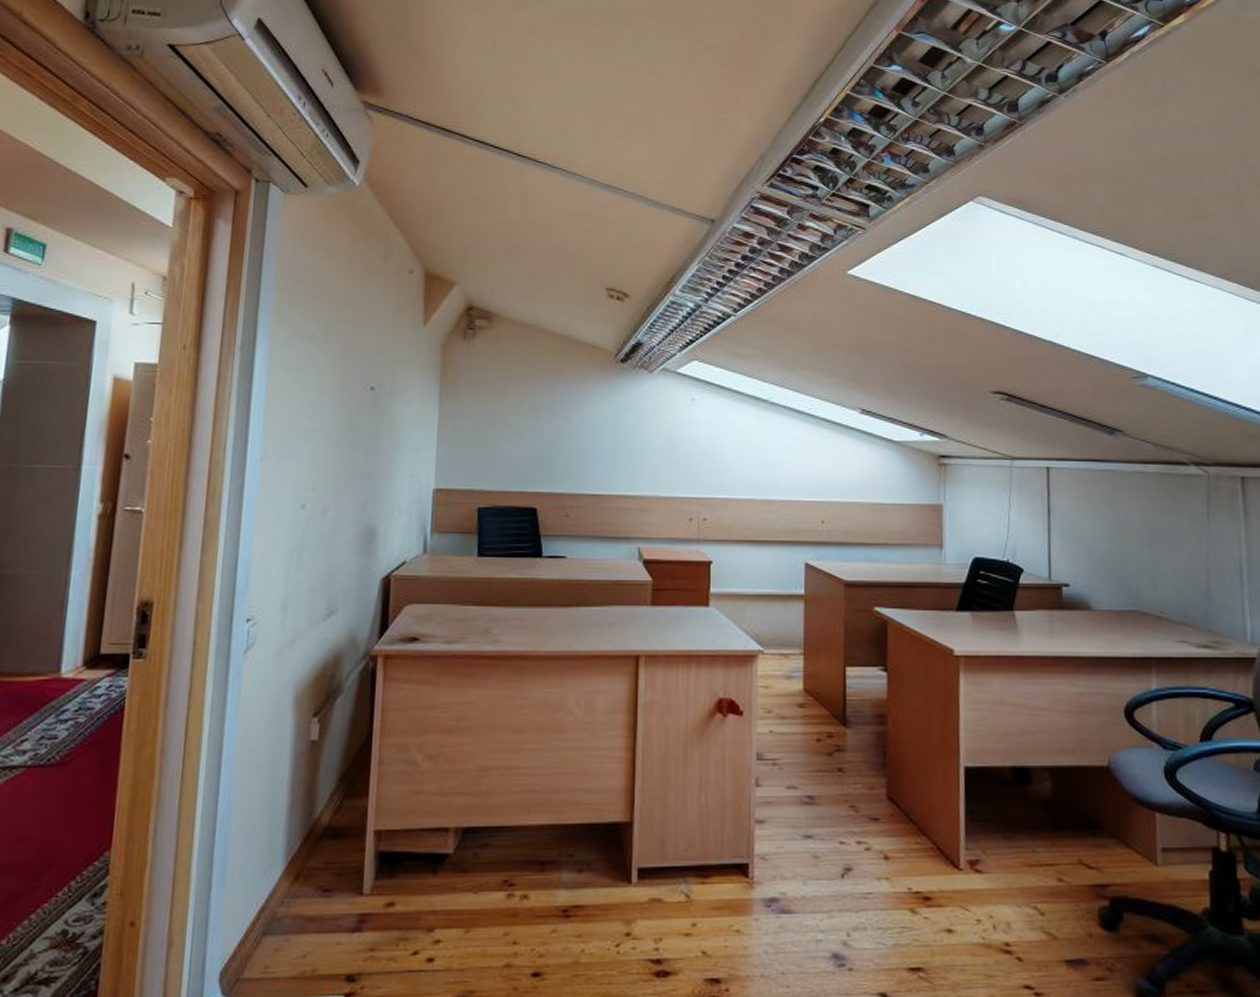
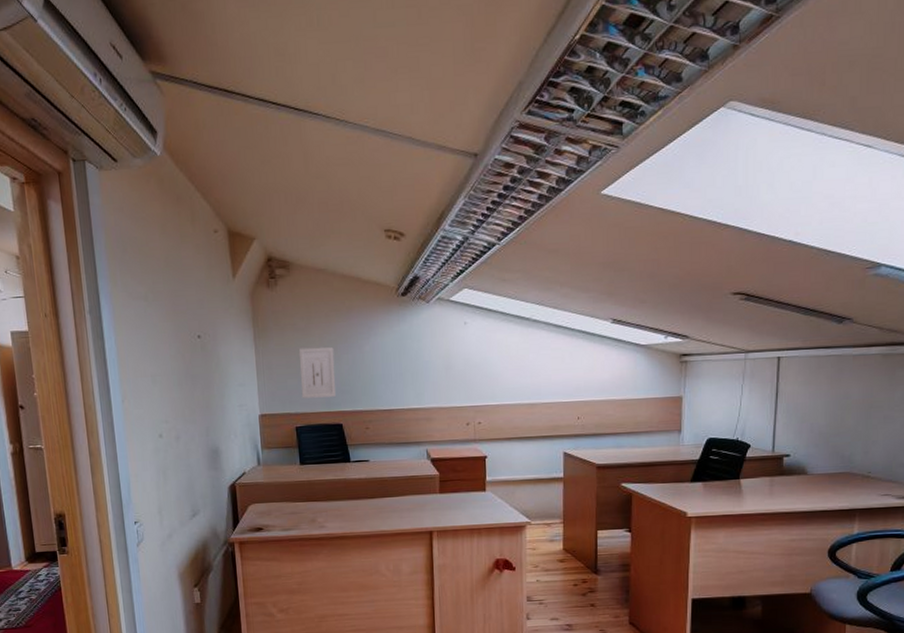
wall art: none [489,412,535,474] -> present [299,347,336,398]

